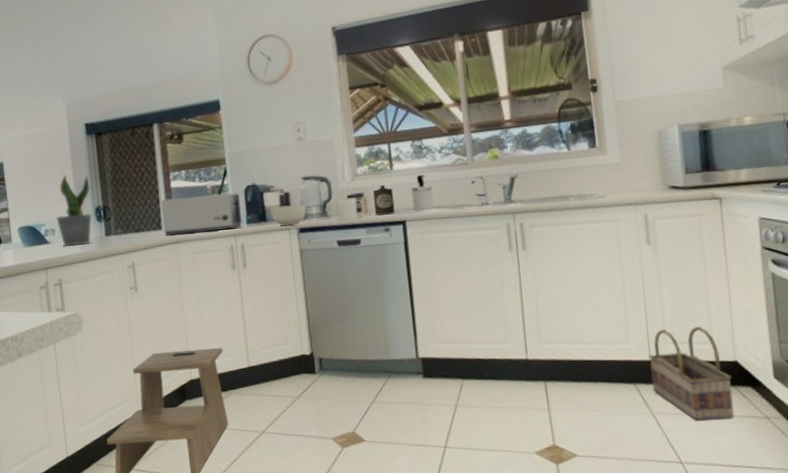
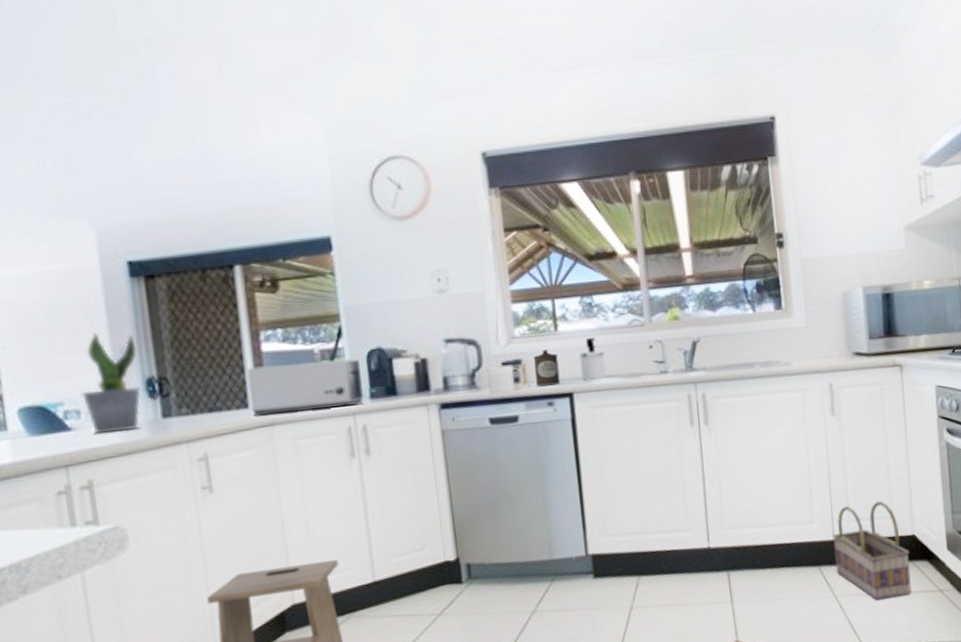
bowl: present [269,203,307,226] -> none [401,372,450,402]

